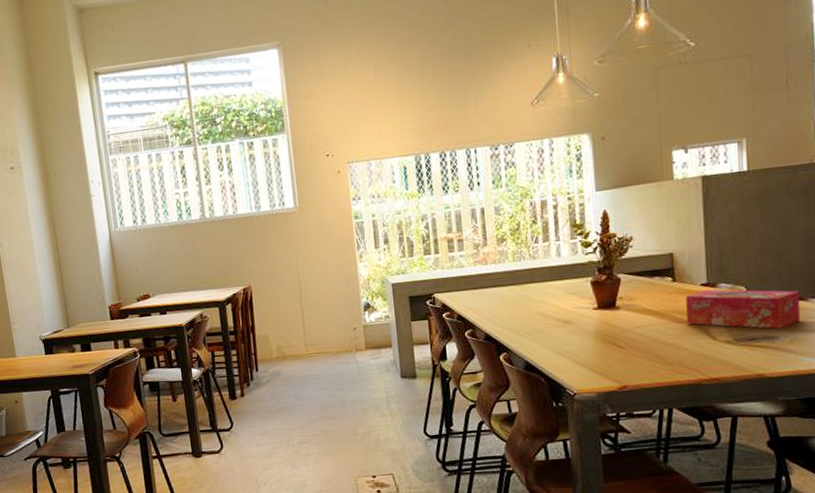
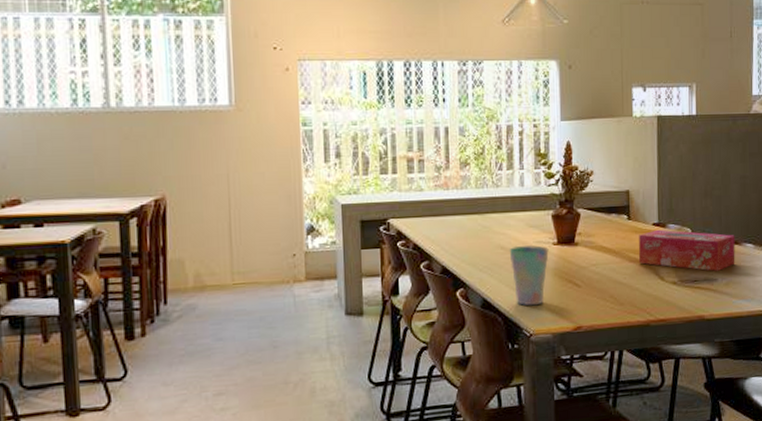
cup: none [549,311,590,367] -> present [509,245,549,306]

